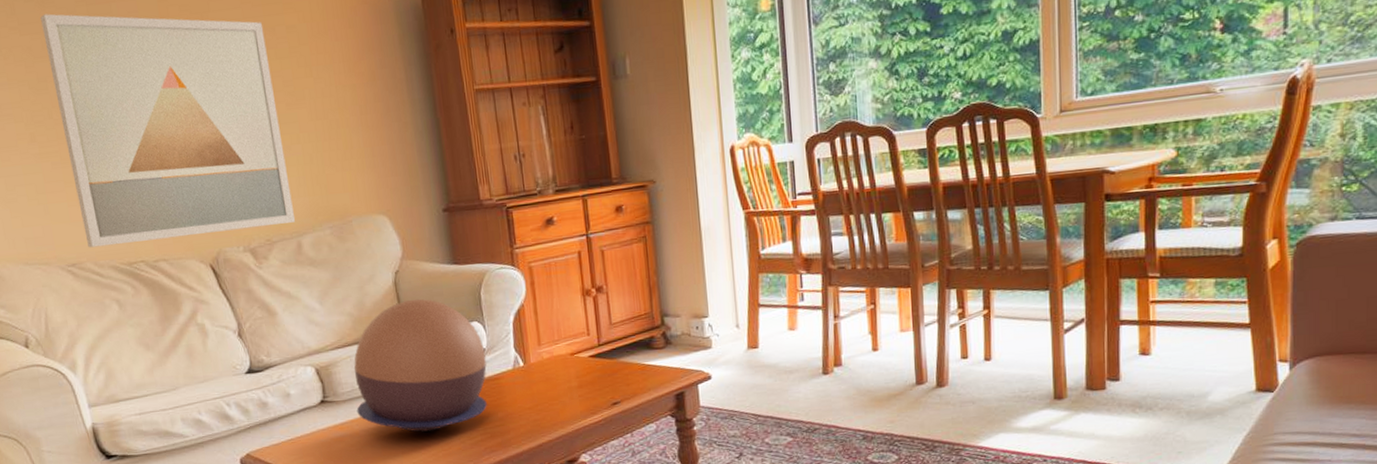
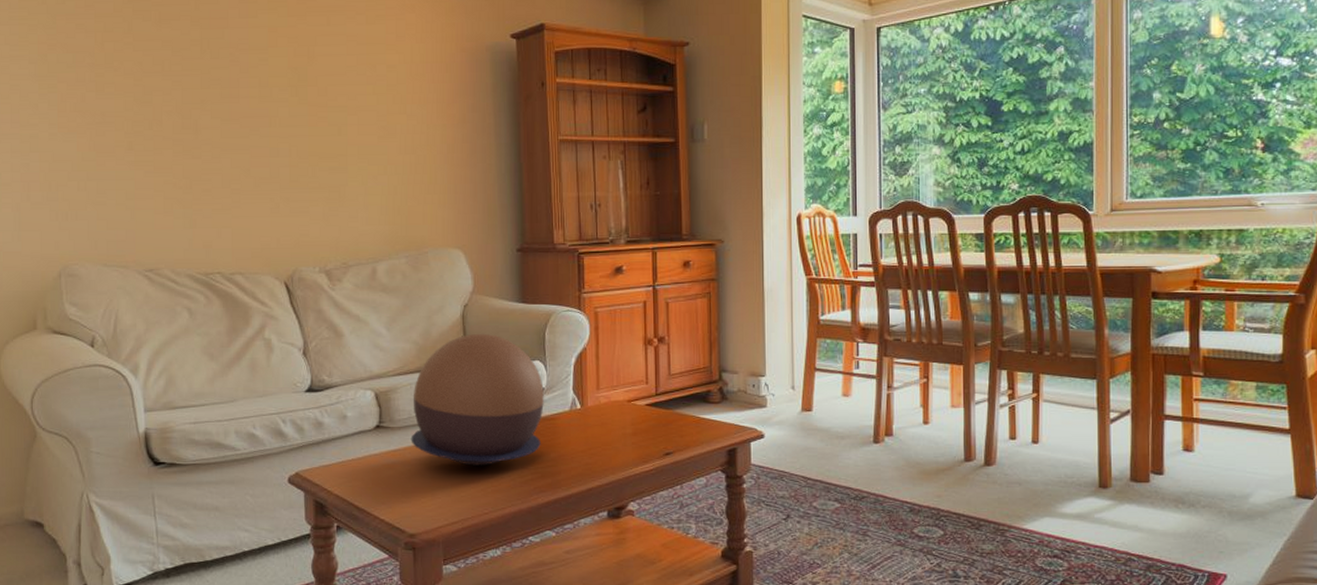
wall art: present [40,13,296,248] -> none [155,33,374,255]

